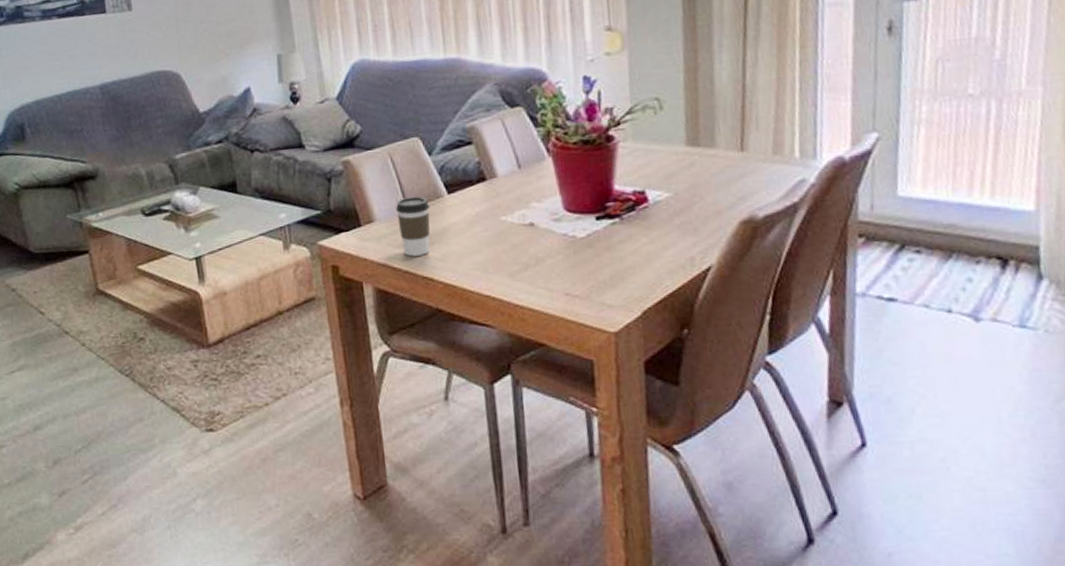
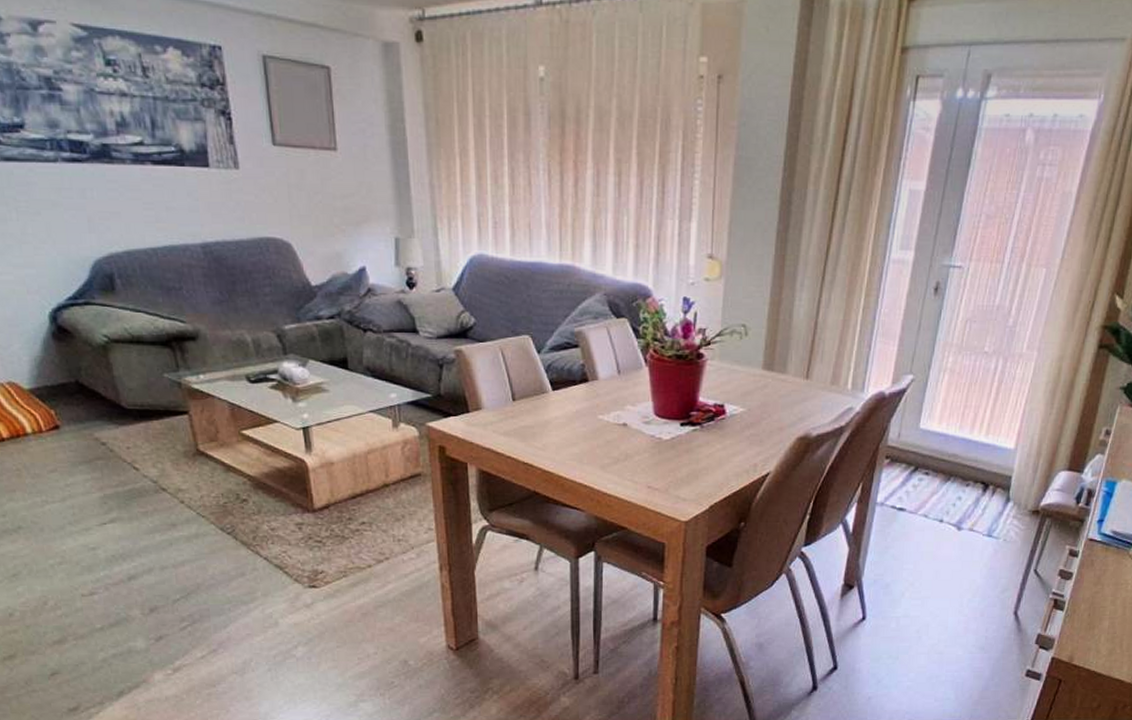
coffee cup: present [395,197,430,256] -> none [502,390,535,444]

